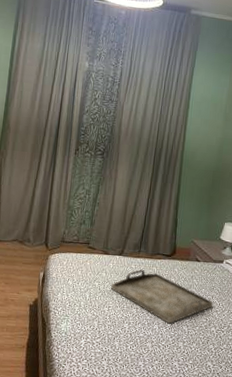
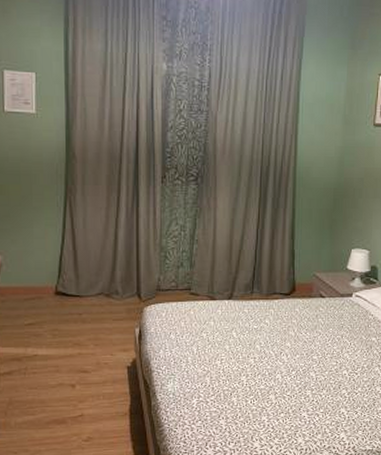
serving tray: present [111,270,214,324] -> none [222,314,344,371]

